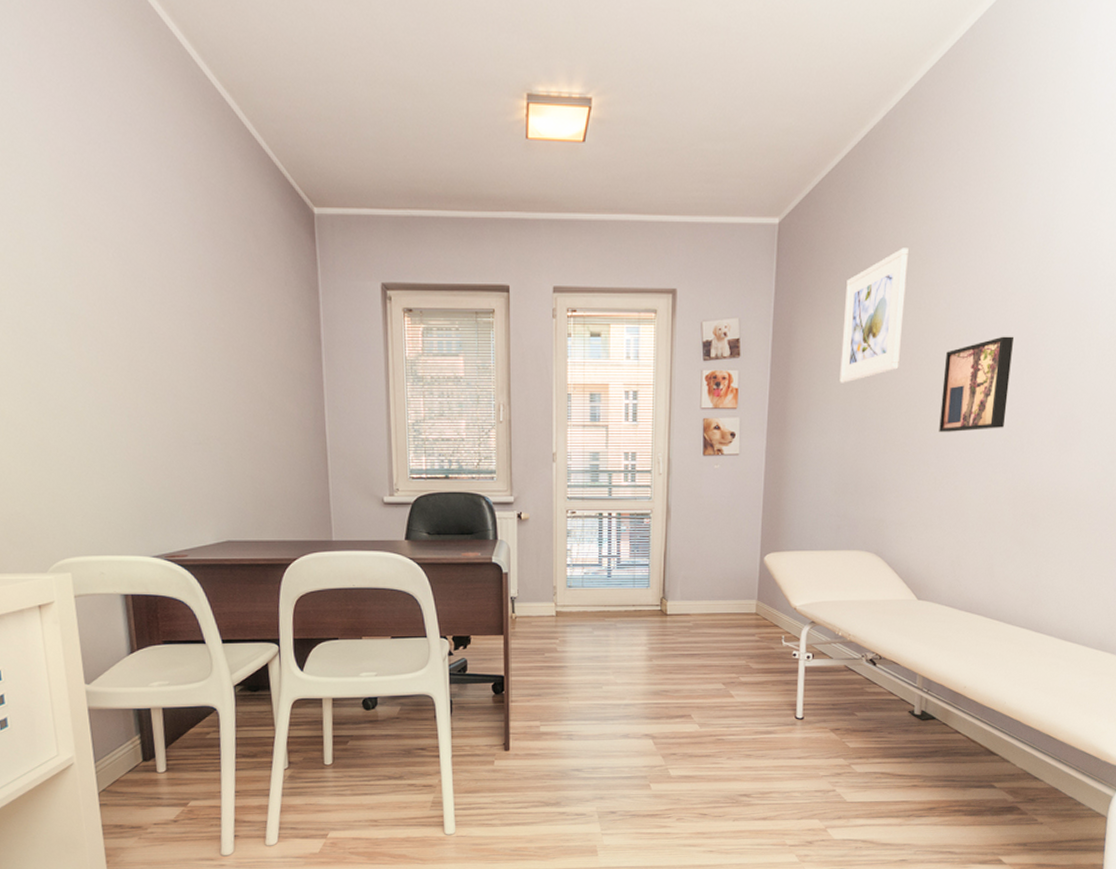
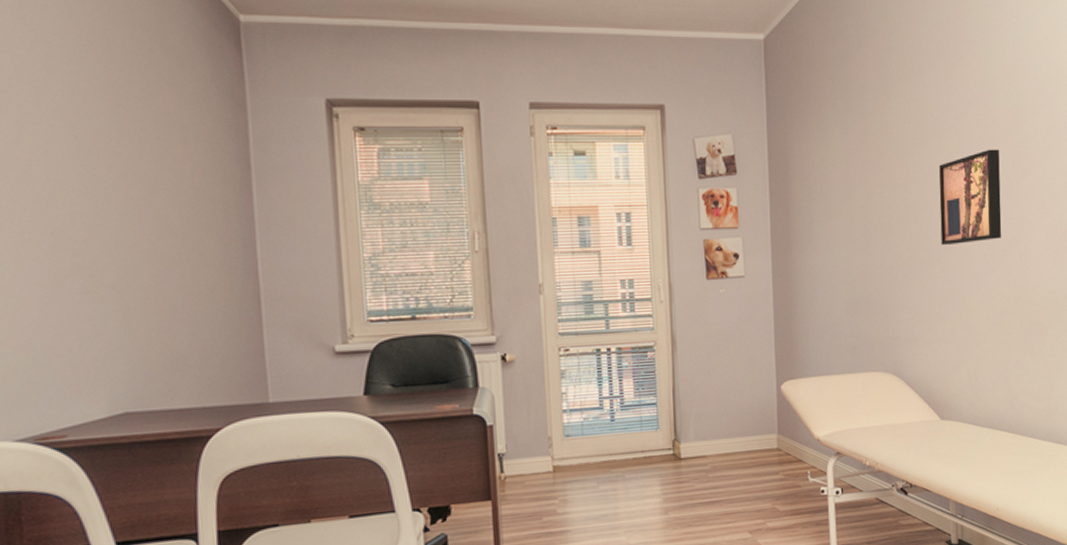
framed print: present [839,248,909,383] -> none [836,64,896,199]

